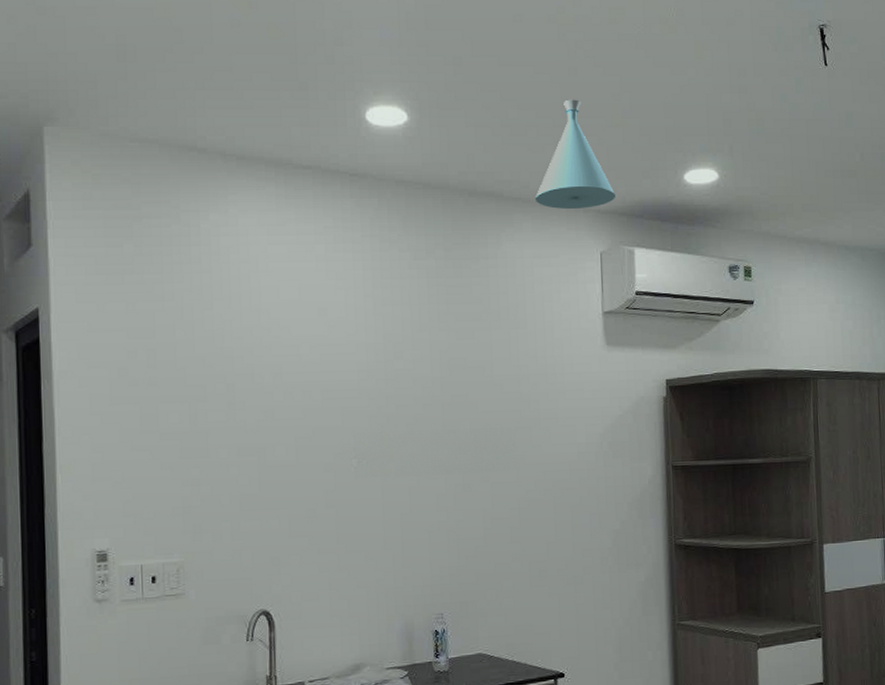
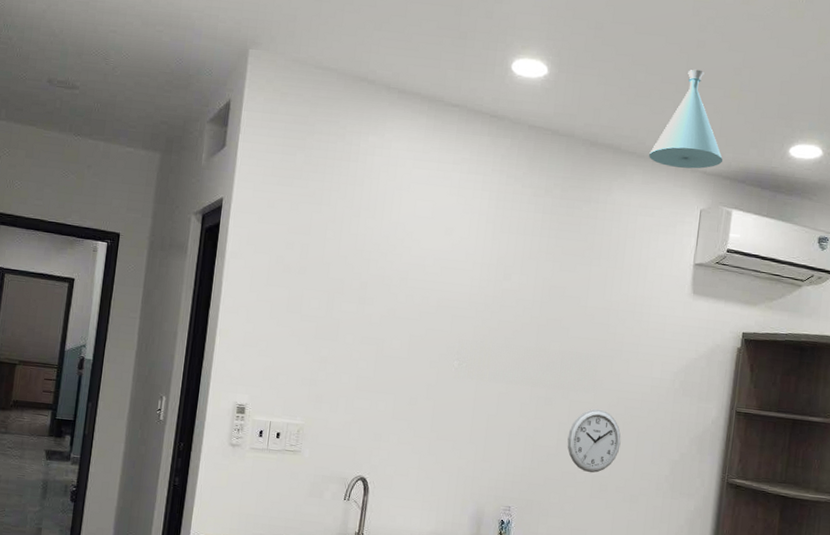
wall clock: none [495,487,555,560] -> present [567,409,621,473]

